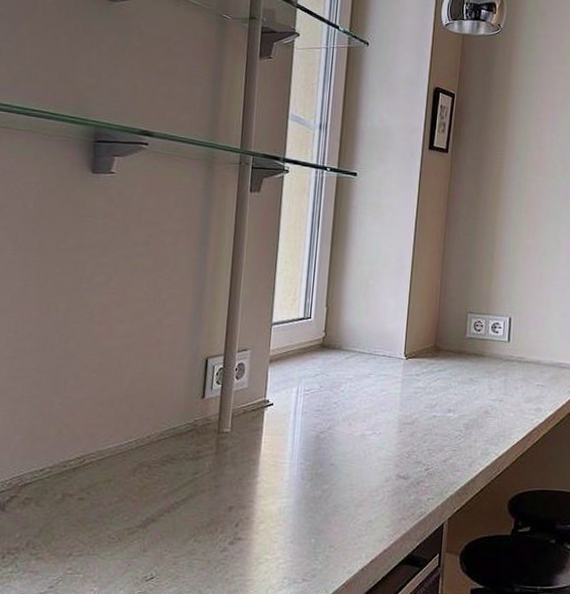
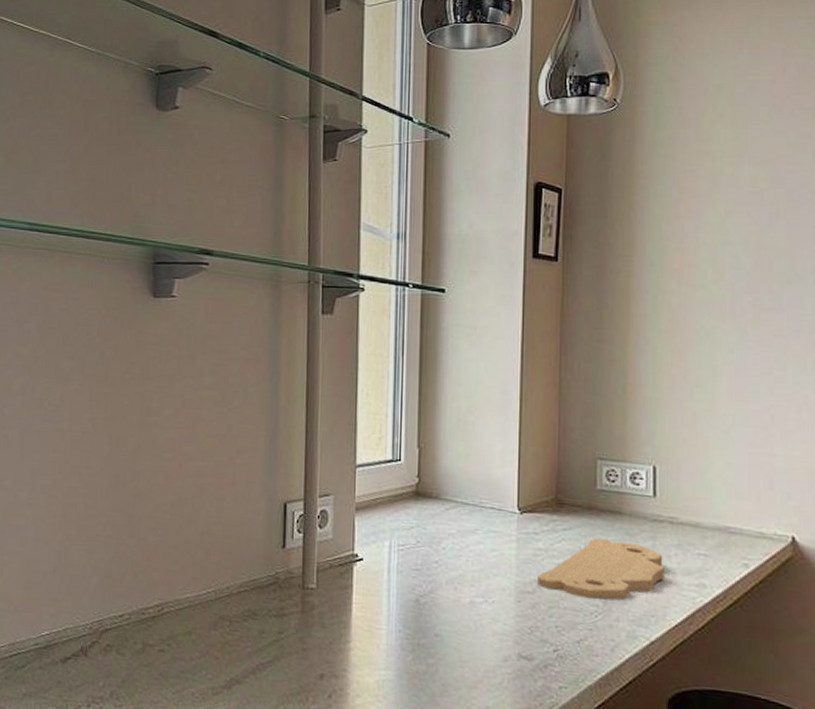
cutting board: none [416,376,513,425] -> present [537,537,665,599]

